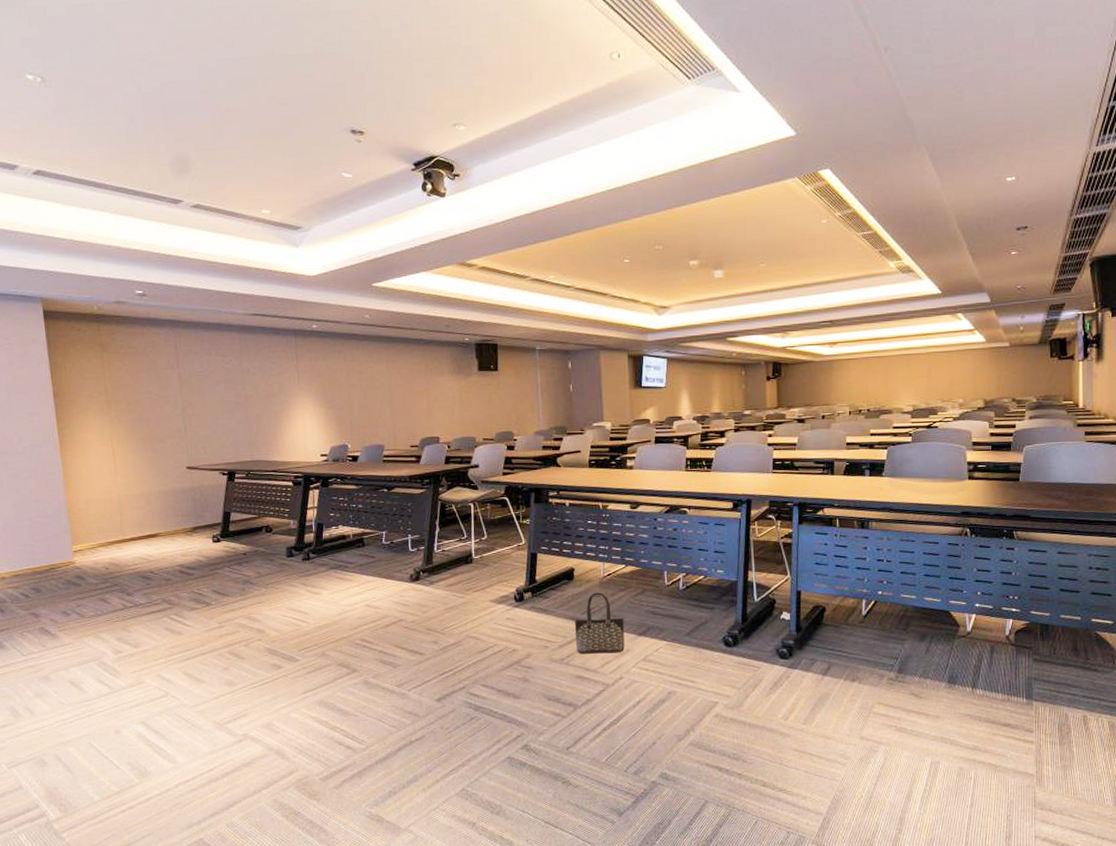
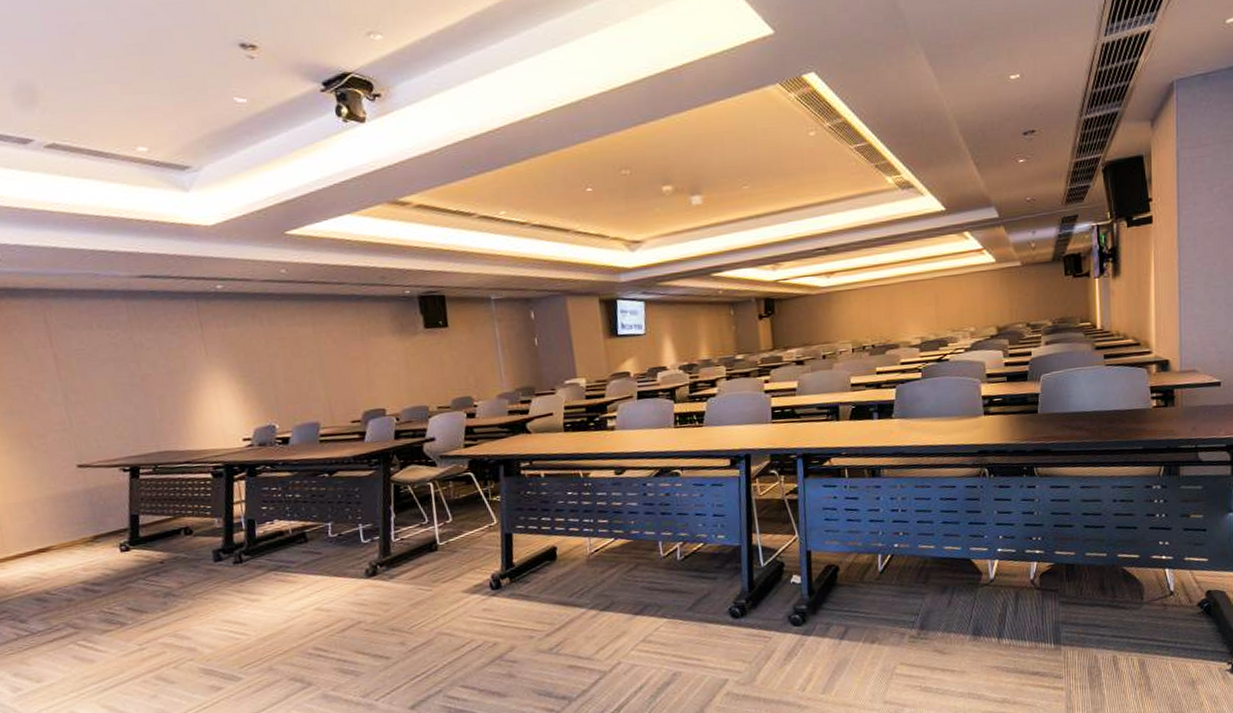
tote bag: present [574,592,625,654] -> none [561,571,621,642]

